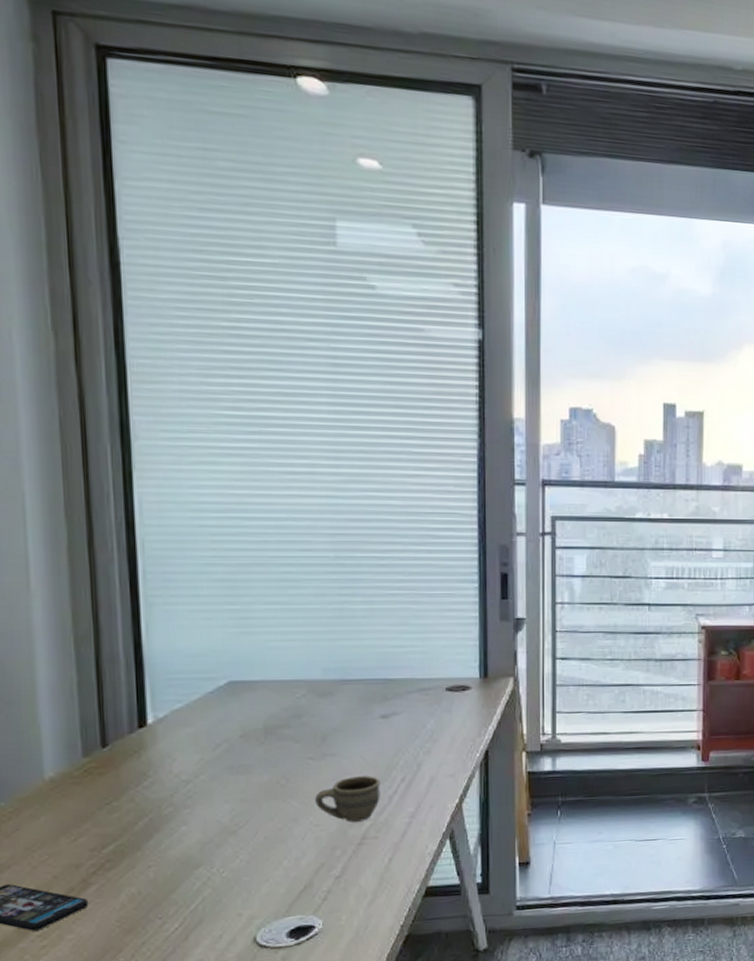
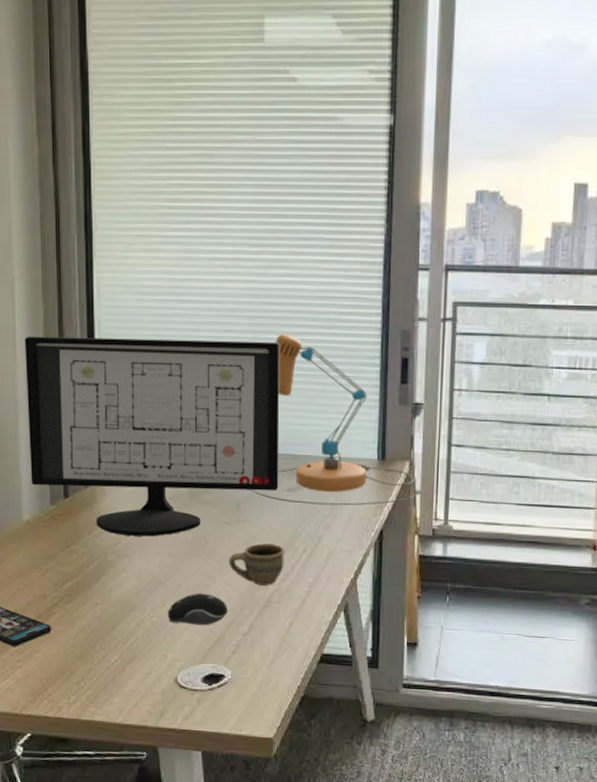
computer monitor: none [41,560,371,784] -> present [25,336,280,537]
computer mouse: none [241,838,316,876] -> present [167,593,228,626]
desk lamp: none [337,550,528,730] -> present [250,333,422,506]

